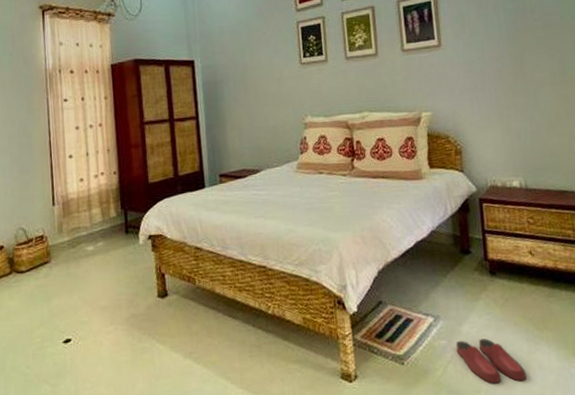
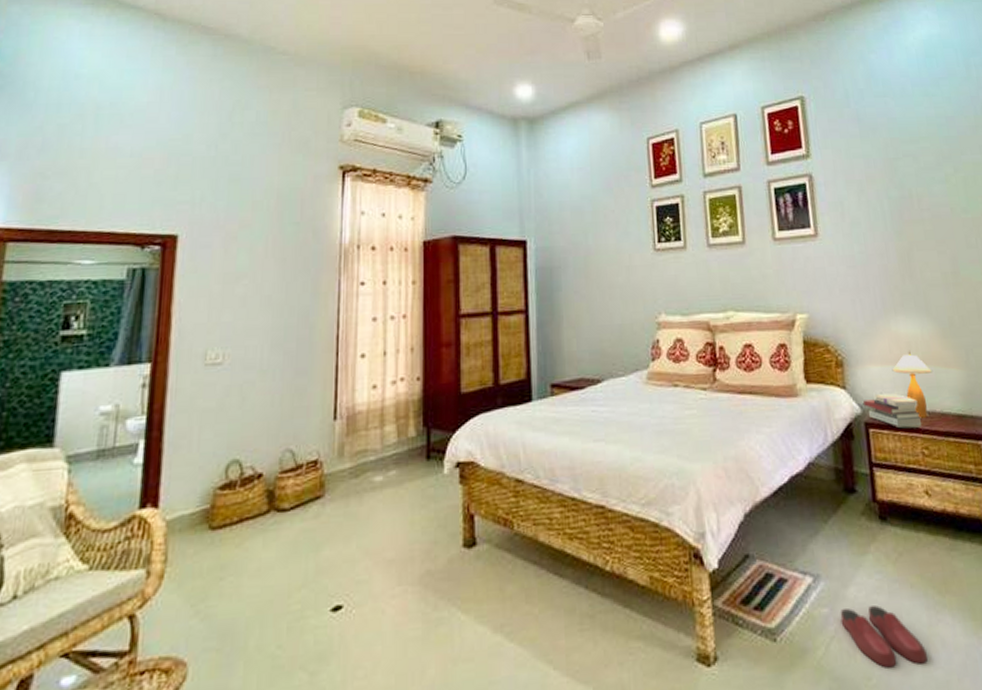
books: none [477,174,529,203] -> present [862,393,922,429]
table lamp: none [503,139,540,194] -> present [892,350,933,418]

